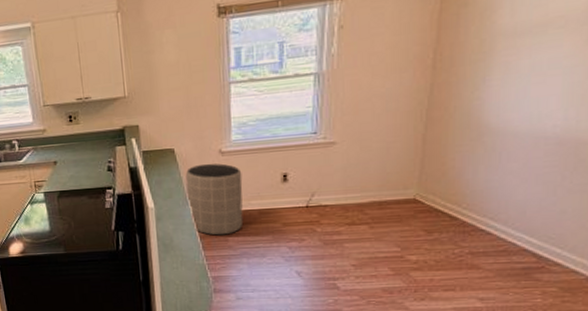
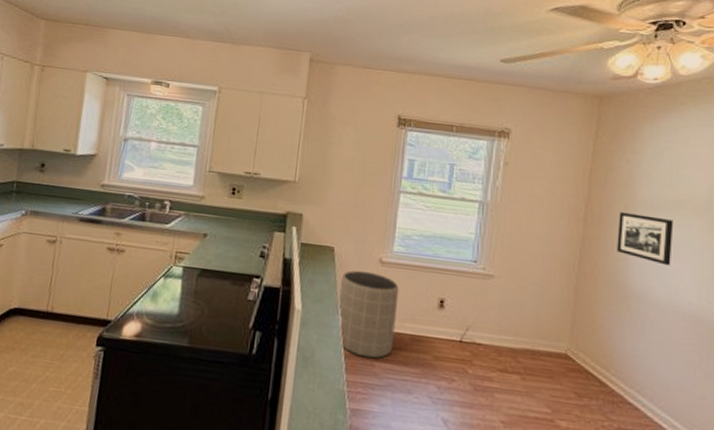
picture frame: none [471,43,540,94] -> present [617,212,674,266]

